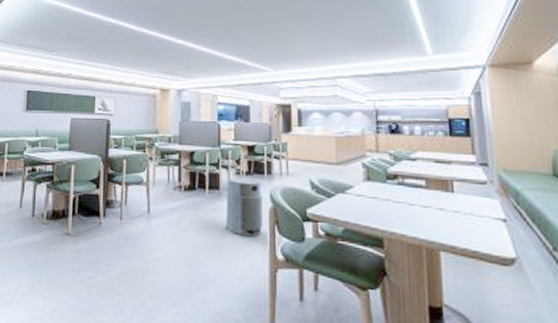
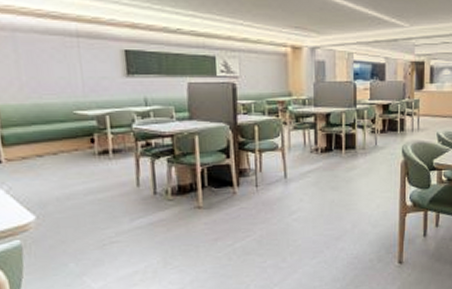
air purifier: present [226,178,263,237] -> none [361,136,395,190]

